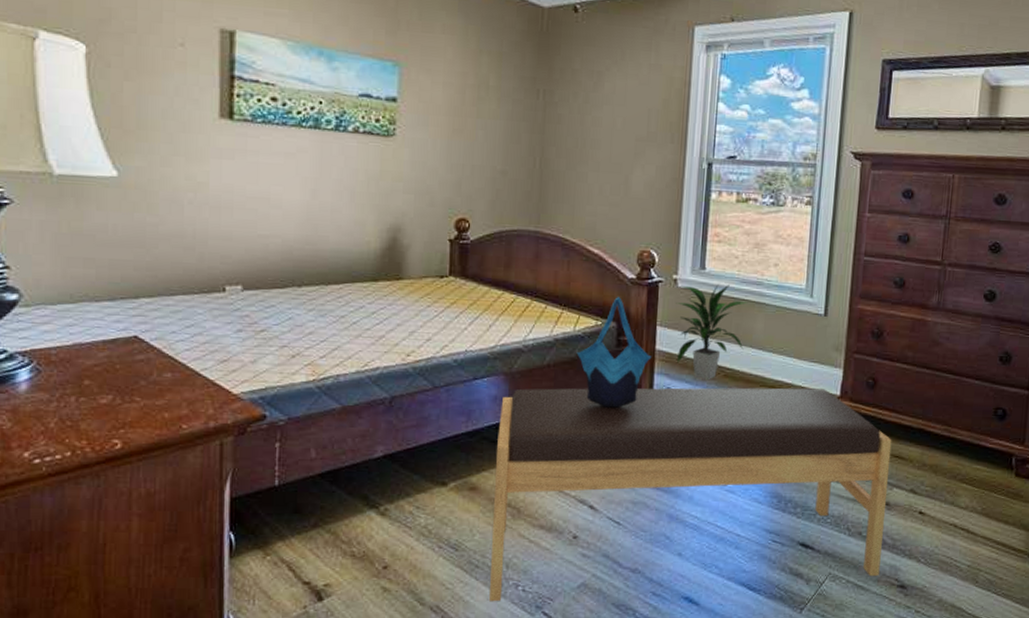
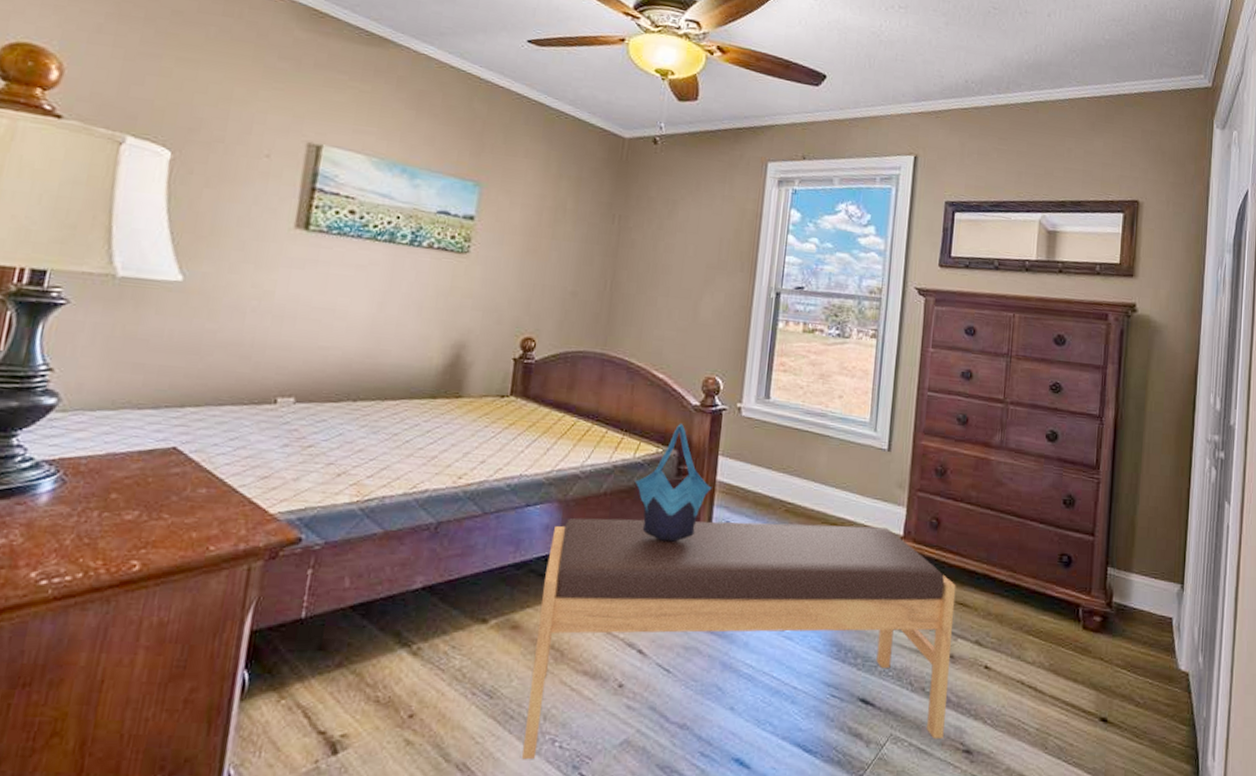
indoor plant: present [676,284,749,381] -> none [738,414,812,515]

